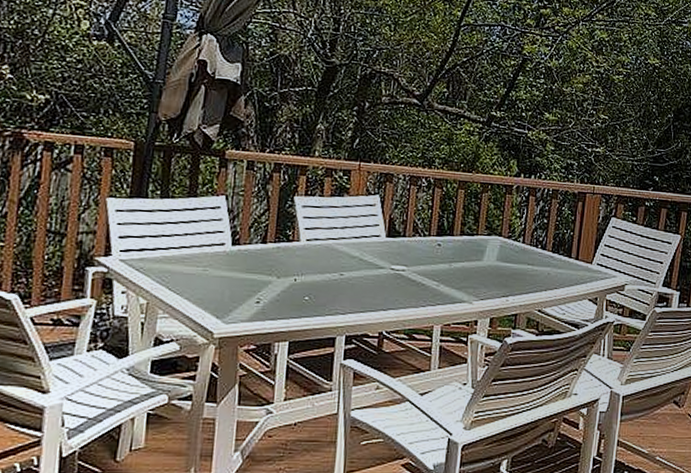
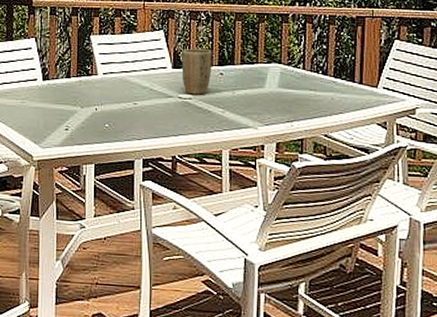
plant pot: none [396,216,431,267] -> present [182,48,212,95]

